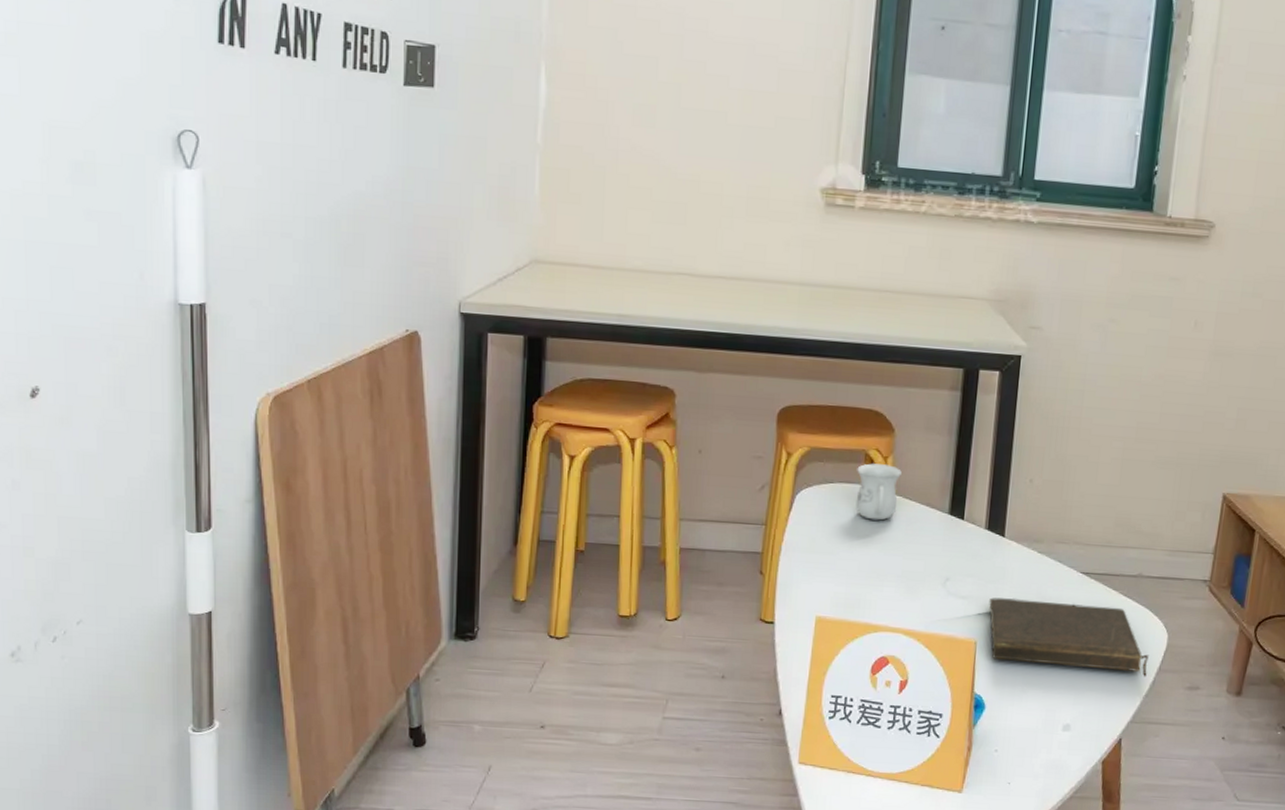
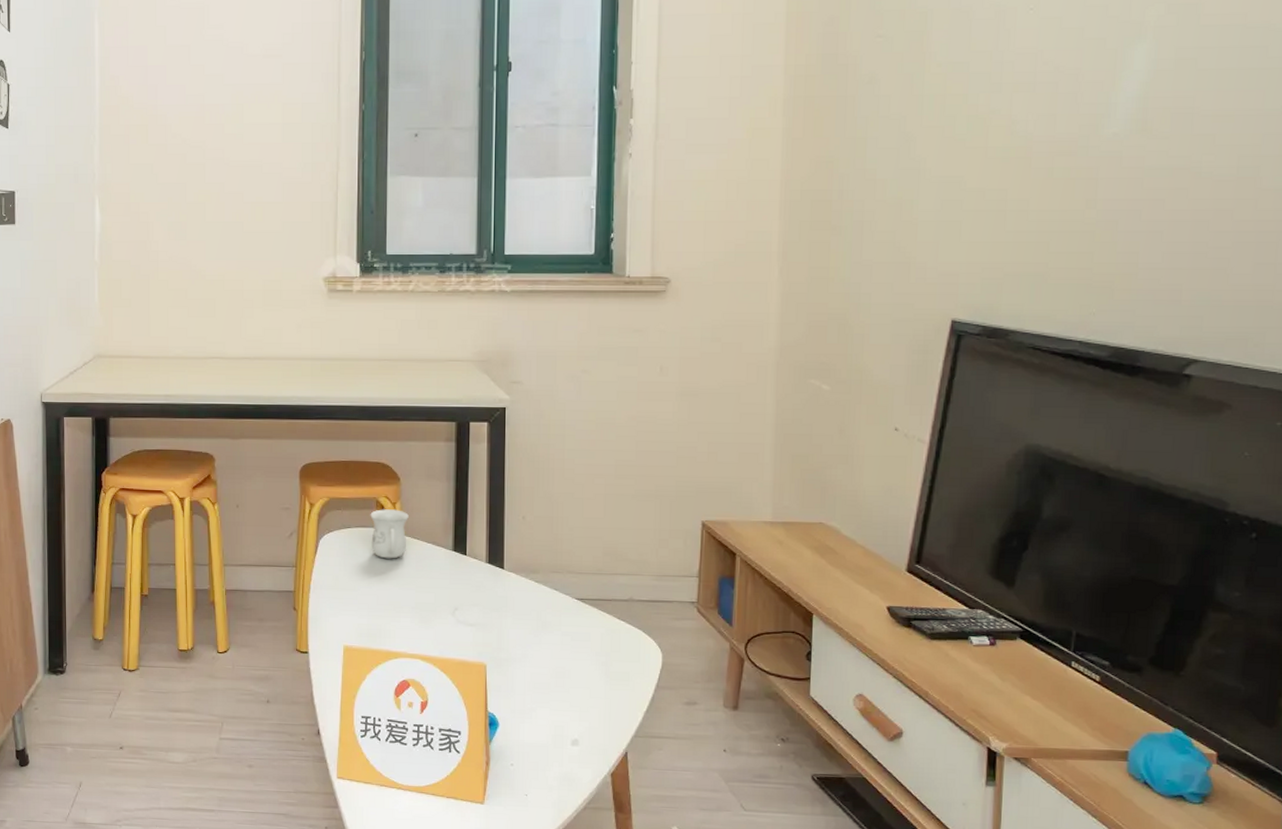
hardcover book: present [989,597,1149,677] -> none [495,624,646,694]

